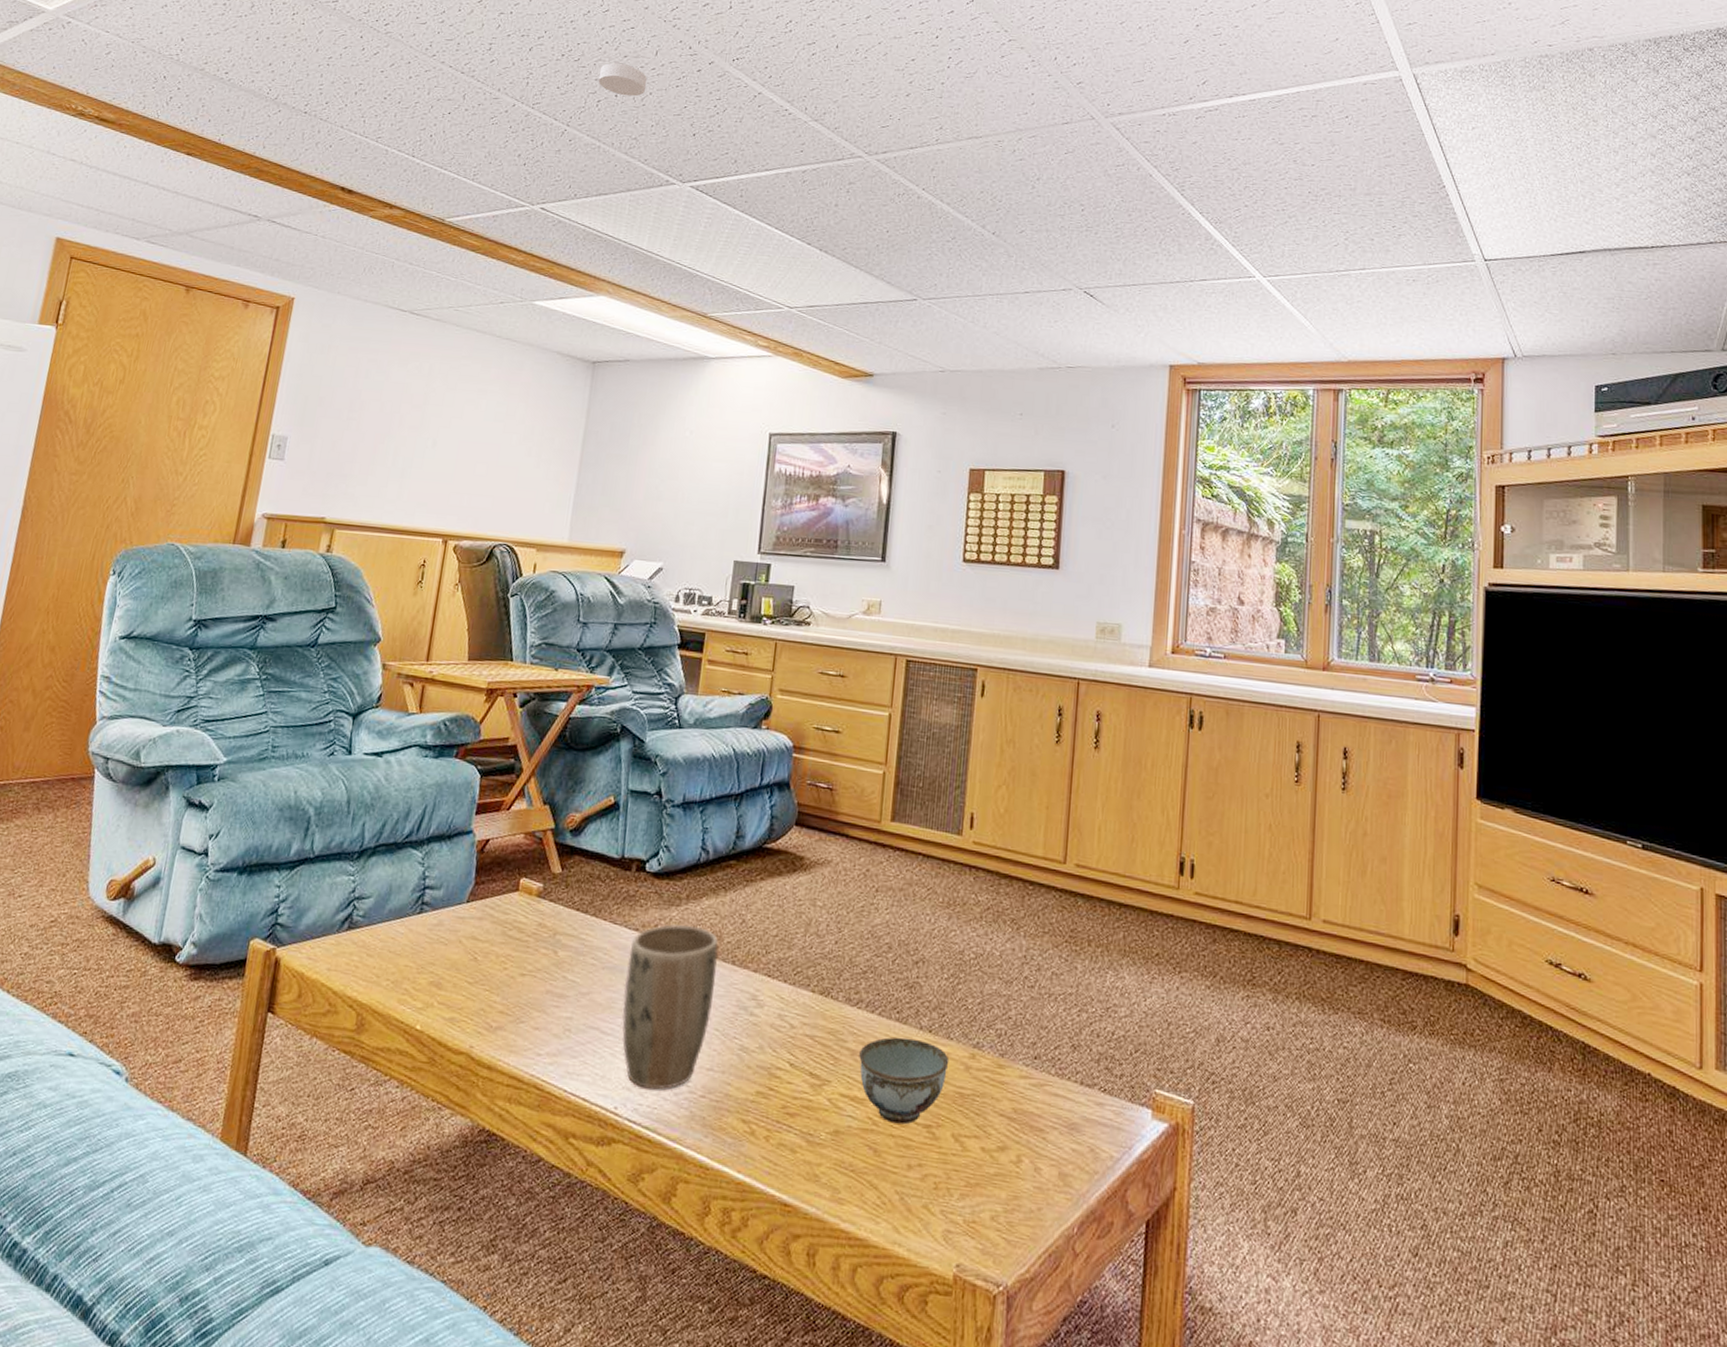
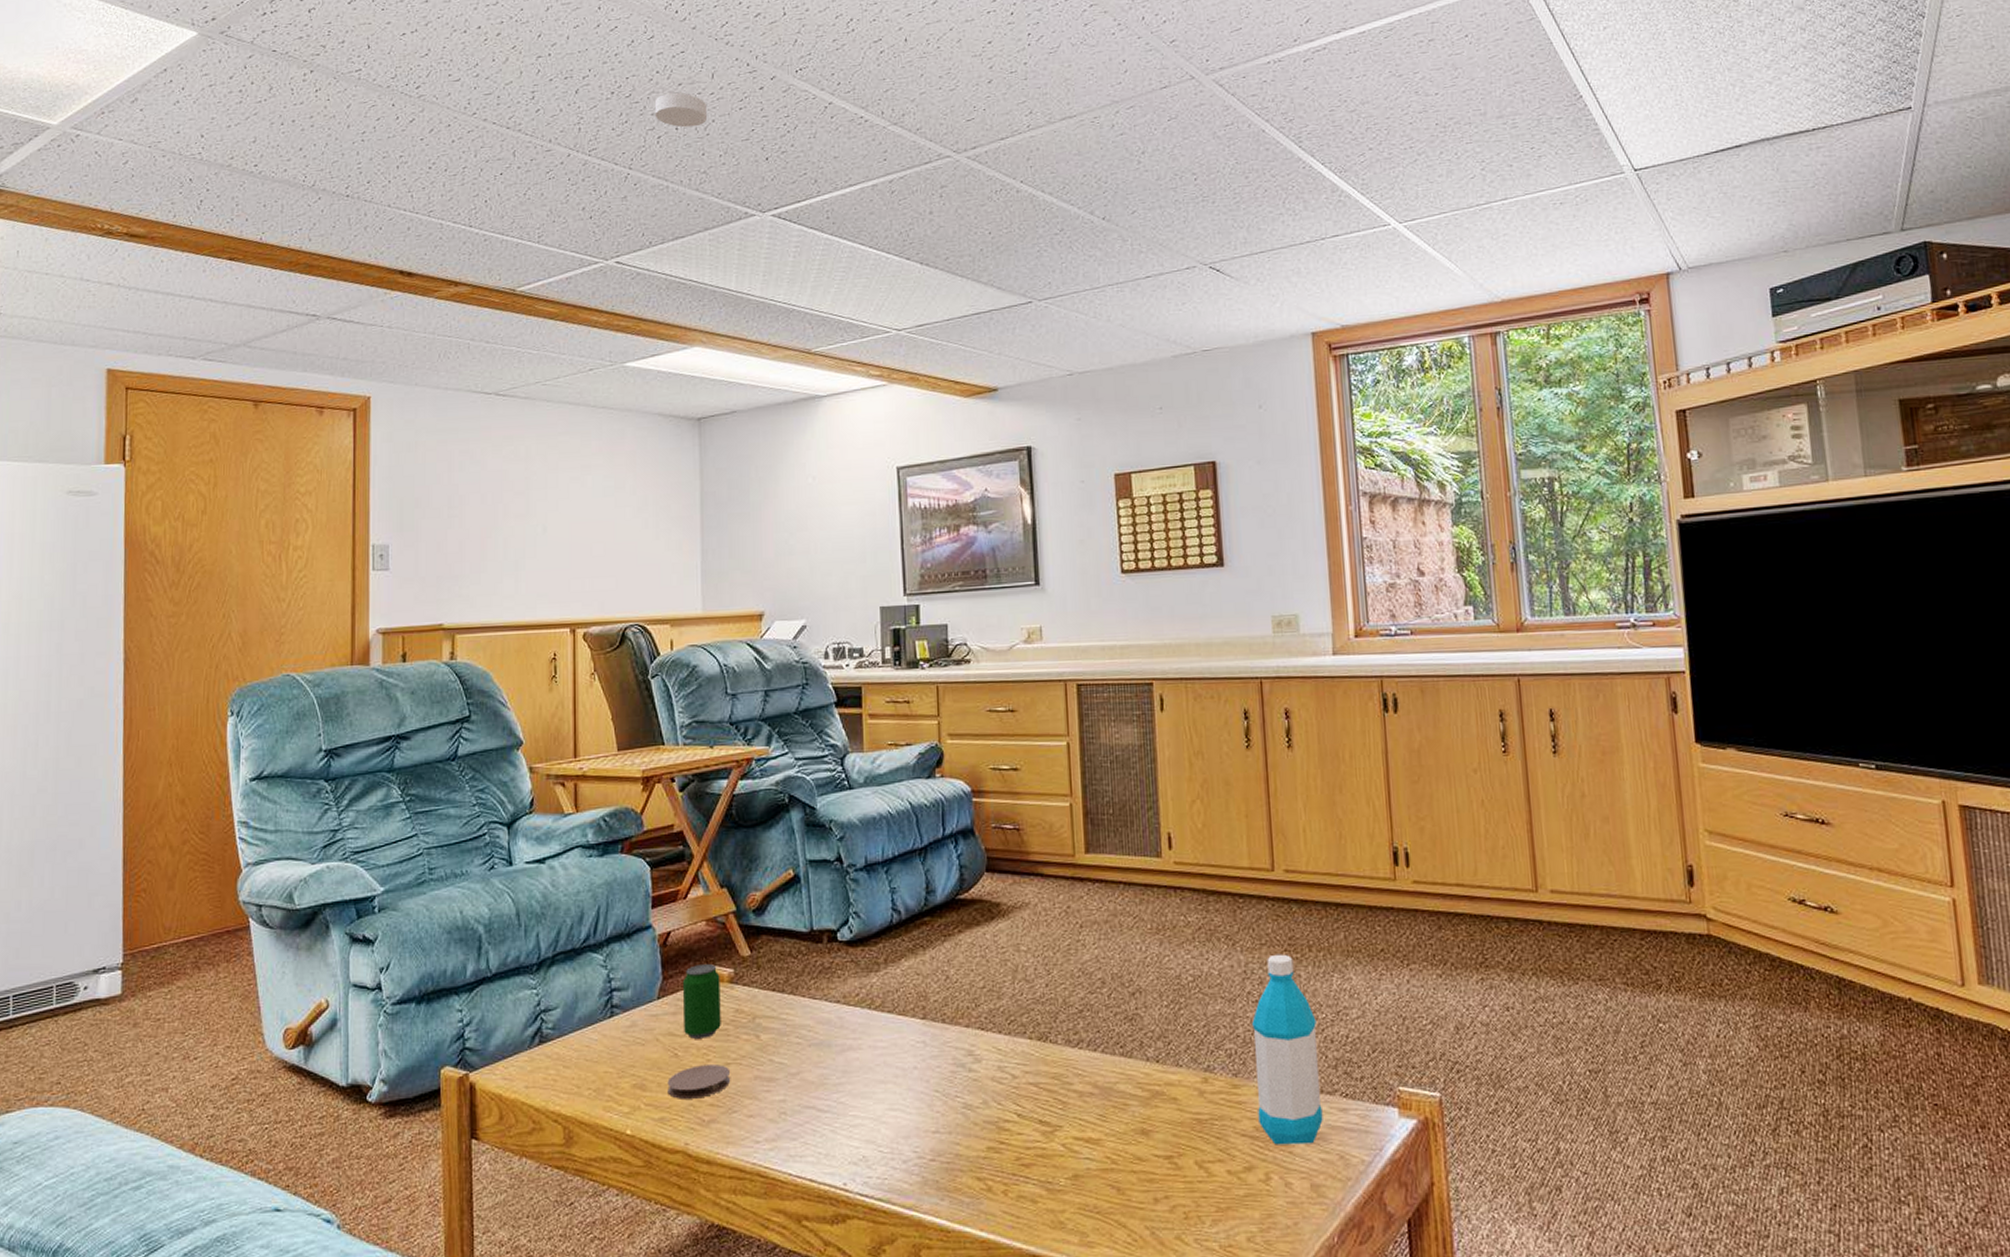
coaster: none [461,972,525,1004] -> present [667,1064,731,1099]
beverage can: none [486,874,529,947] -> present [682,963,721,1039]
plant pot: present [622,923,719,1090] -> none [834,989,928,1161]
bowl: present [859,1037,950,1125] -> none [1087,1071,1182,1159]
water bottle: none [1018,943,1086,1133] -> present [1252,954,1323,1145]

